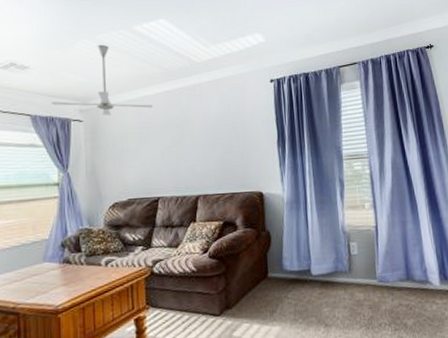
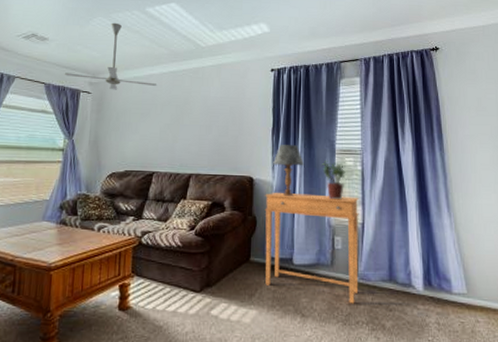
side table: none [276,201,378,307] -> present [265,192,359,304]
table lamp: none [281,155,313,207] -> present [273,145,304,196]
potted plant: none [330,166,355,206] -> present [321,160,345,200]

